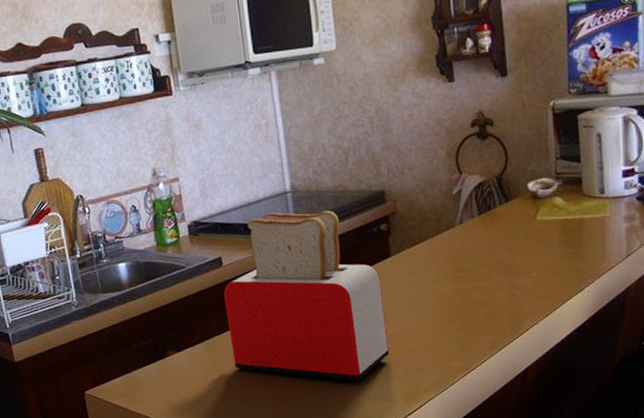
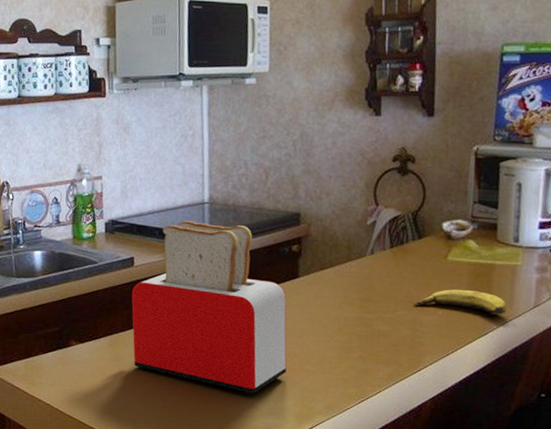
banana: none [507,248,600,271] -> present [412,289,507,316]

